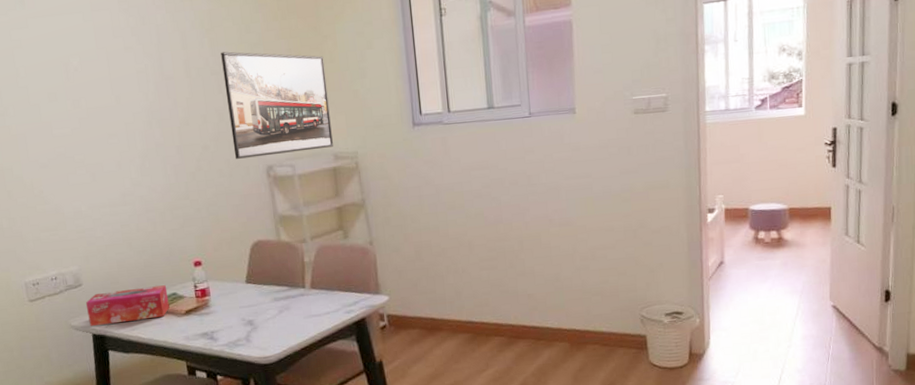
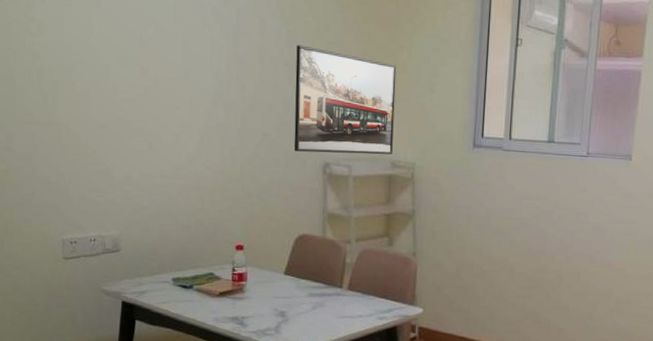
tissue box: present [85,285,170,327] -> none [120,261,205,295]

